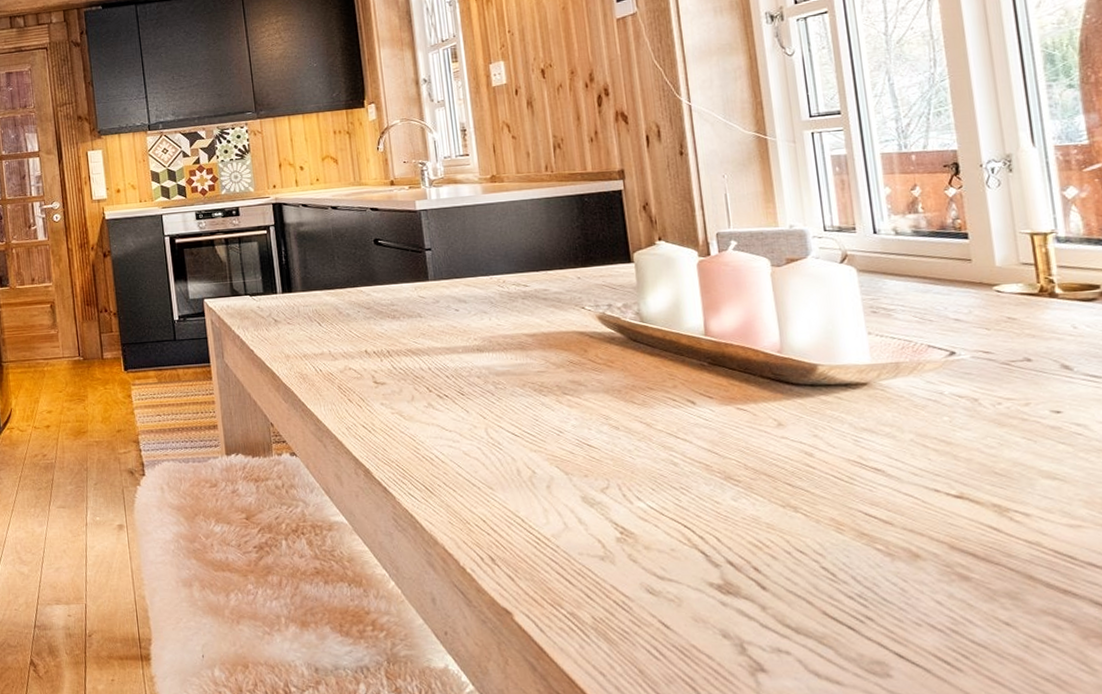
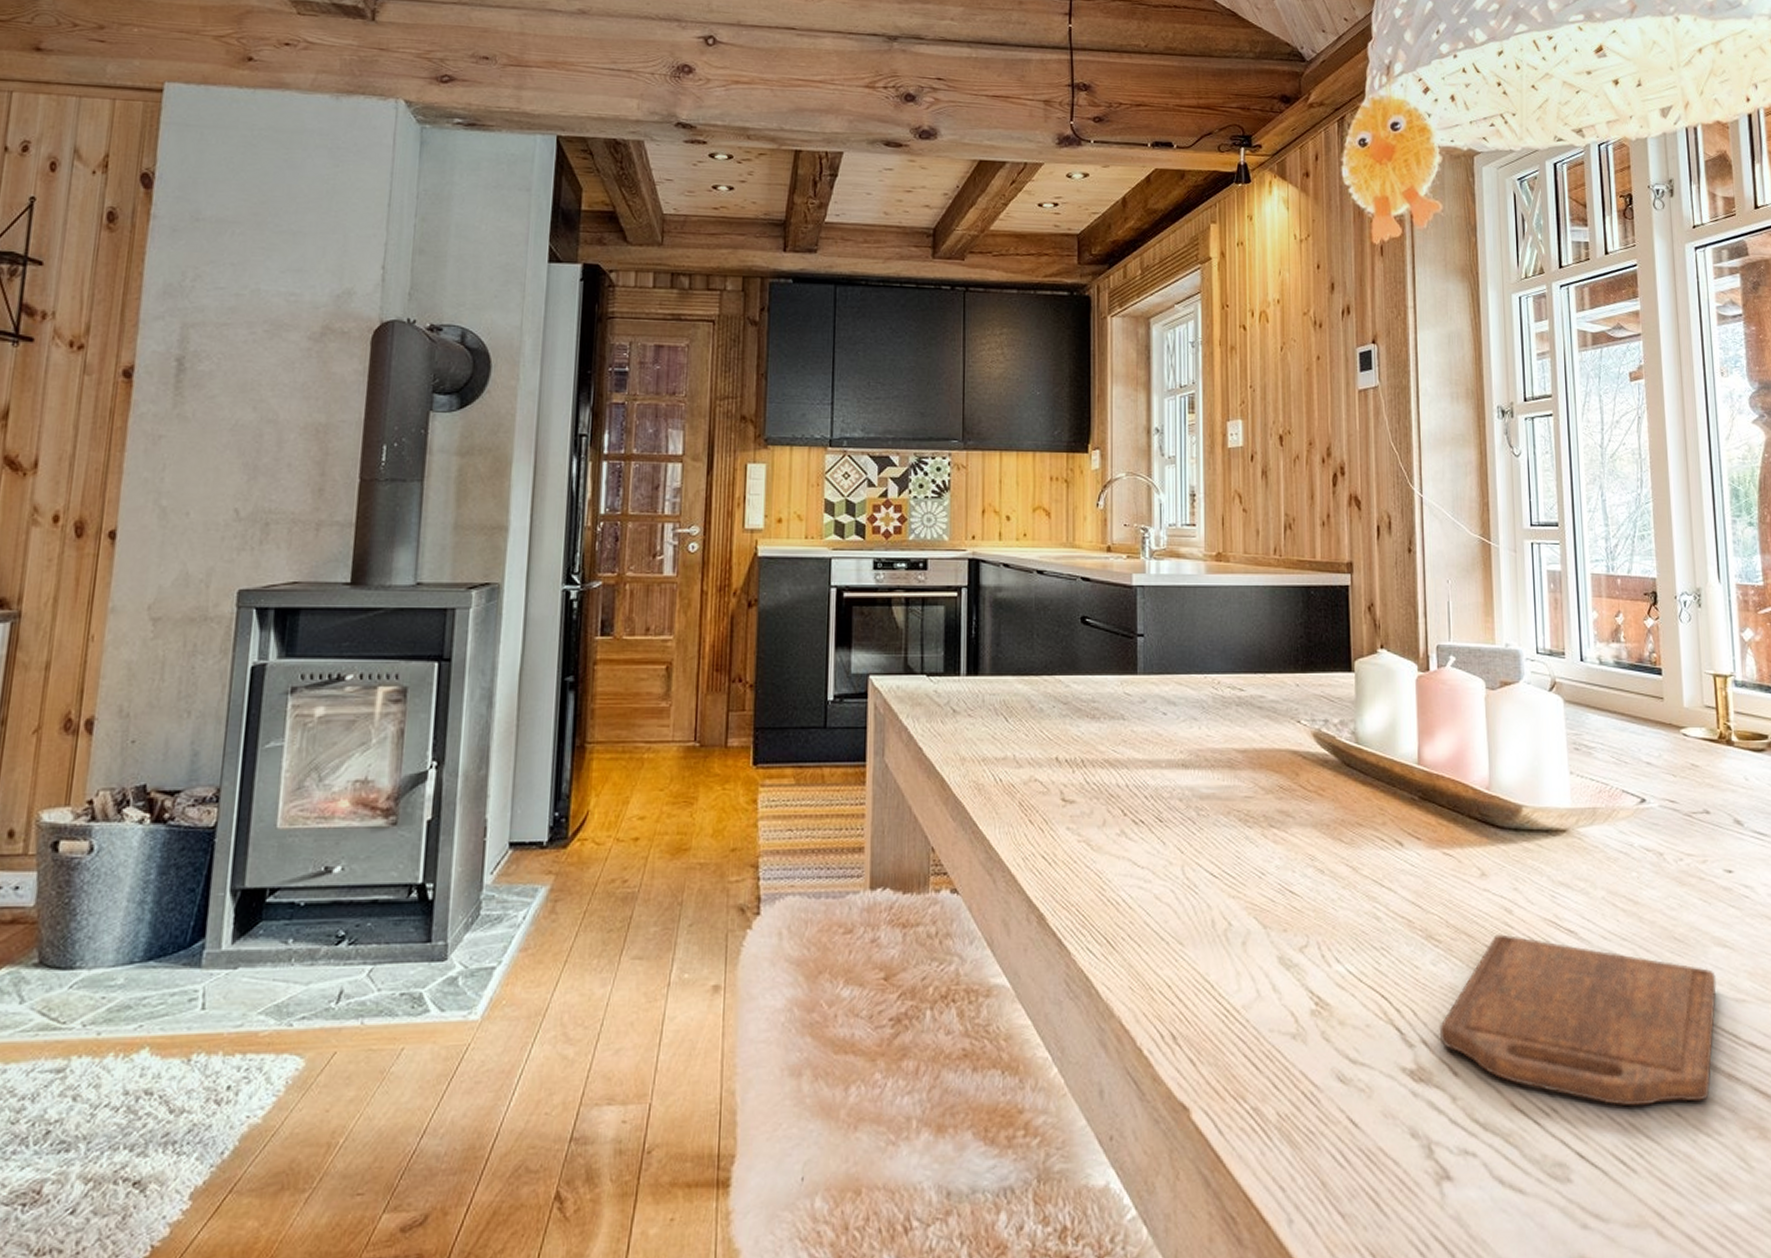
cutting board: none [743,474,1046,616] -> present [1439,934,1716,1106]

